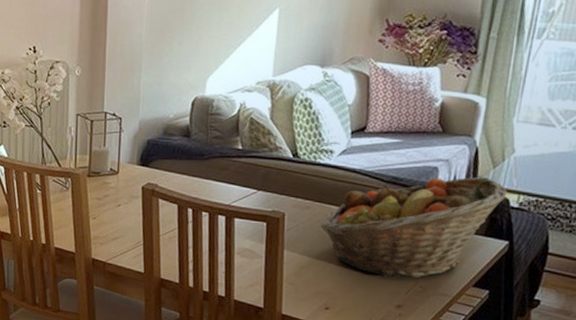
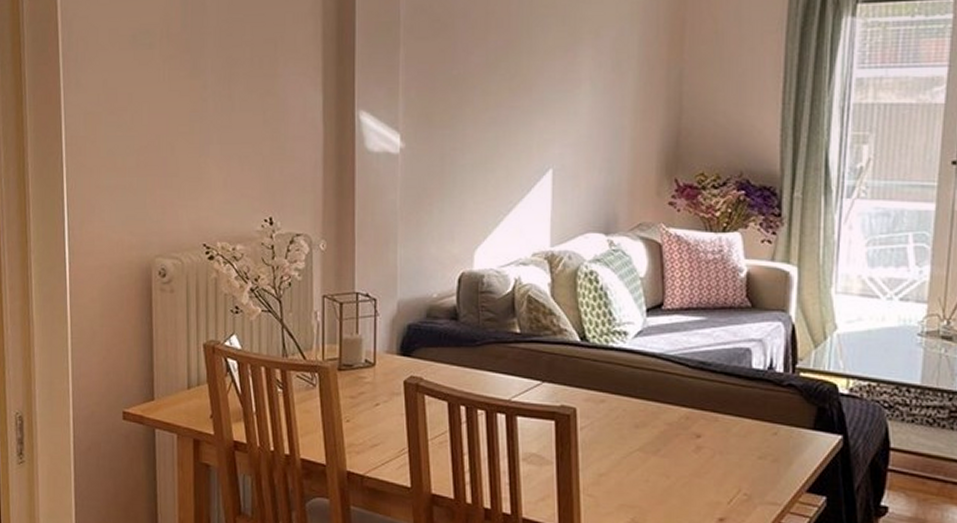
fruit basket: present [320,177,507,278] -> none [619,359,834,484]

